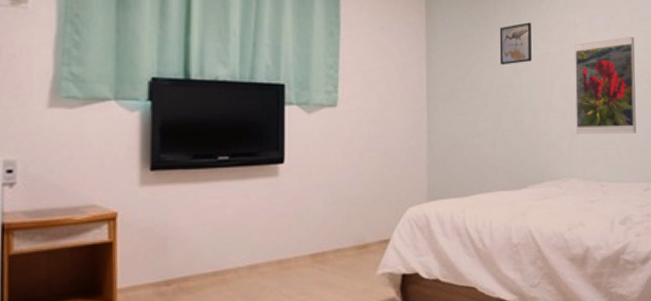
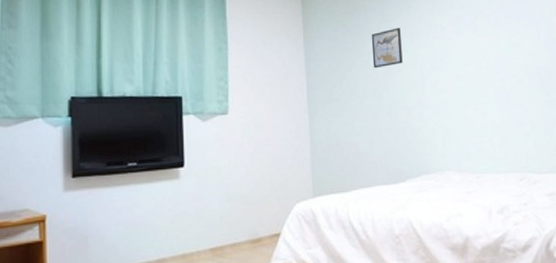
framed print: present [575,37,636,134] -> none [443,35,508,129]

